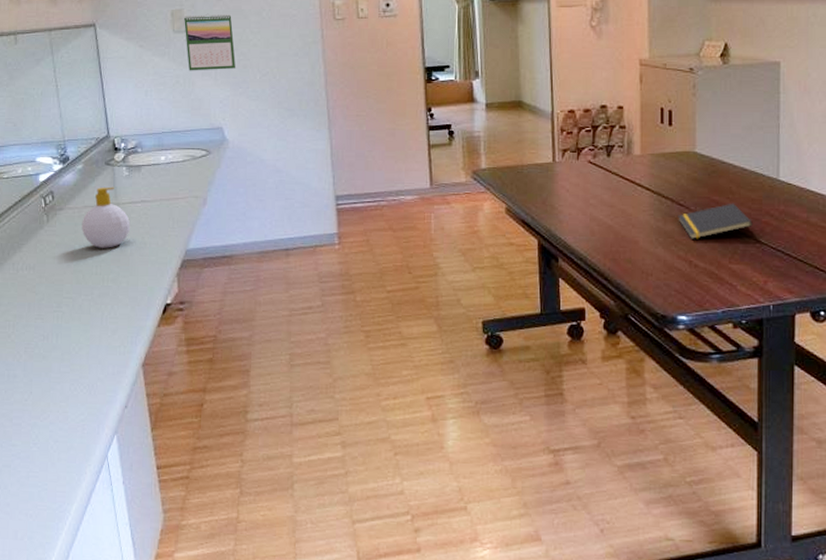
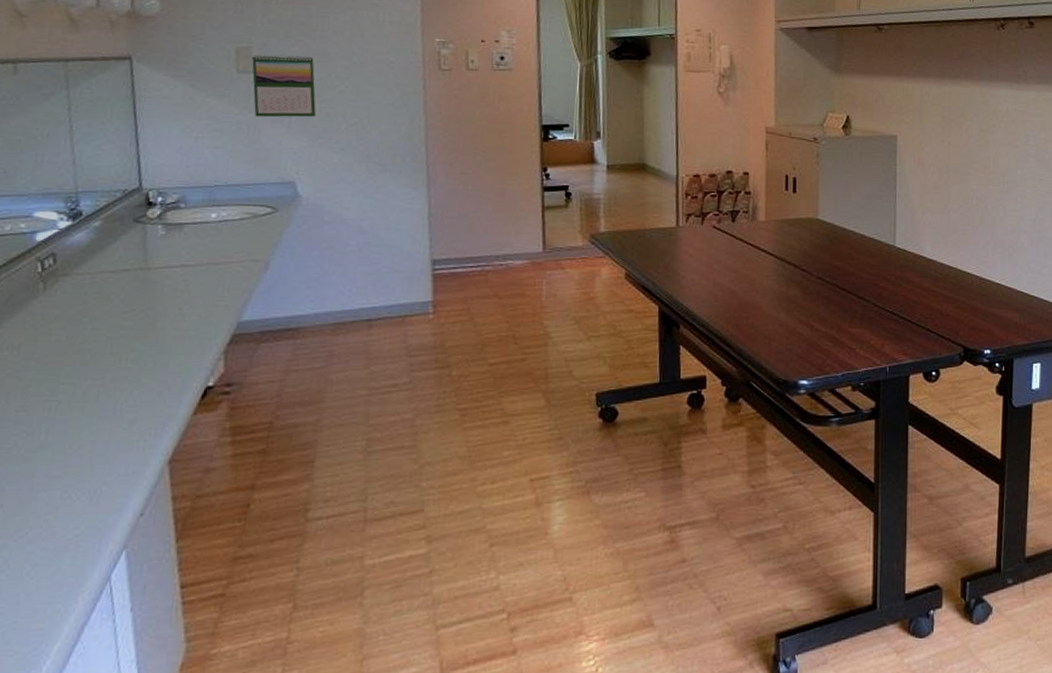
soap bottle: present [81,187,131,248] -> none [93,248,164,322]
notepad: present [678,203,753,239] -> none [800,268,871,304]

